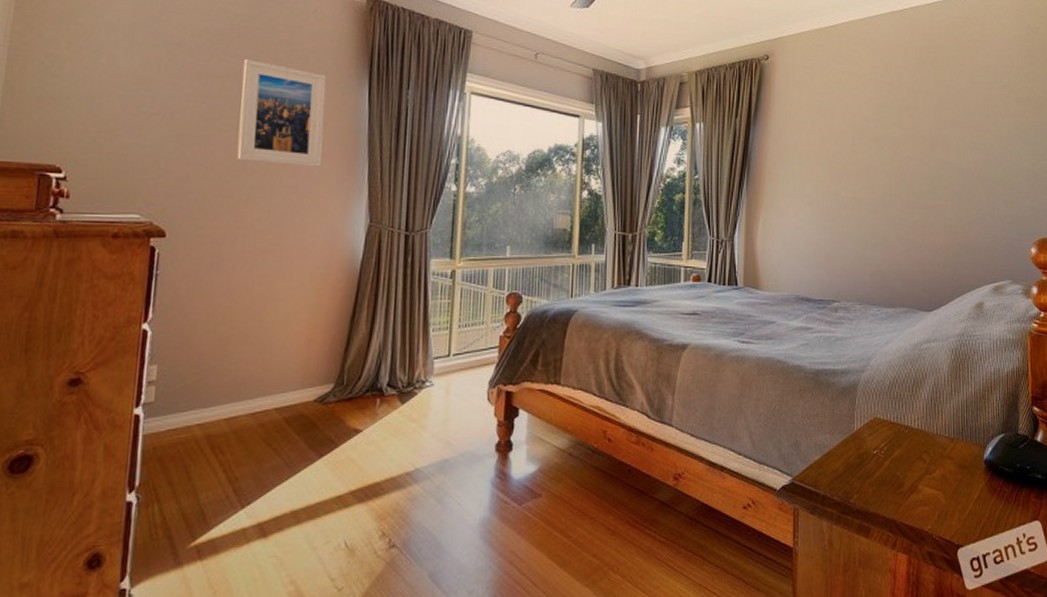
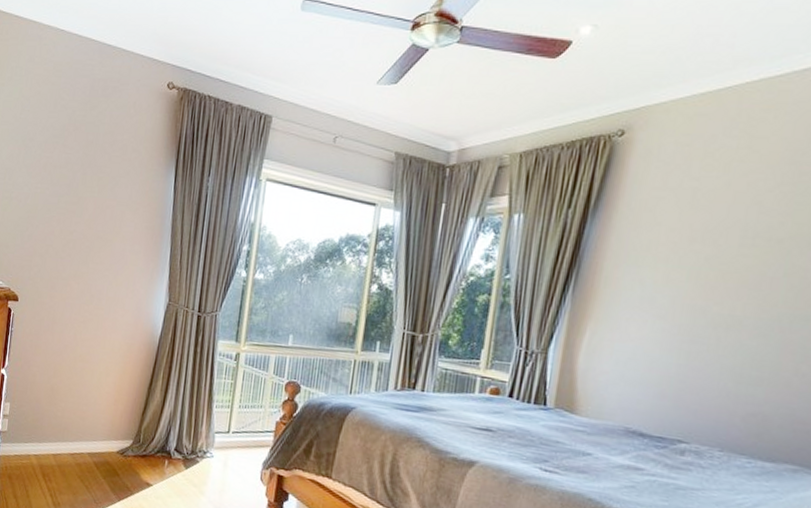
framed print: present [237,59,326,167] -> none [69,151,140,248]

